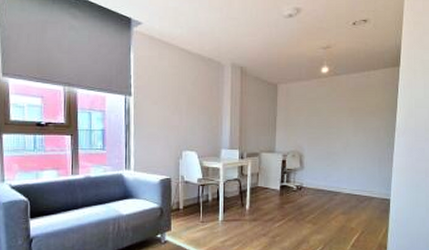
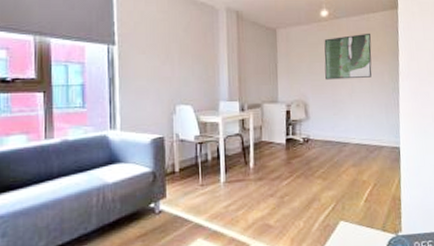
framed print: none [322,89,369,133] -> present [324,33,372,80]

